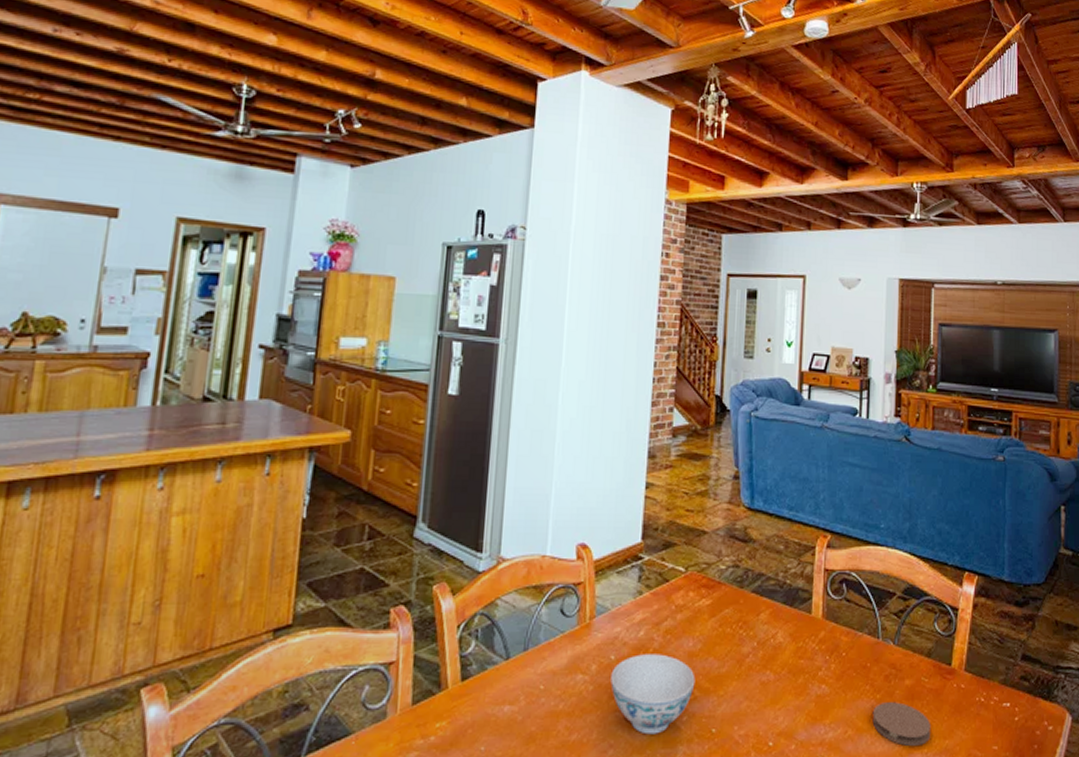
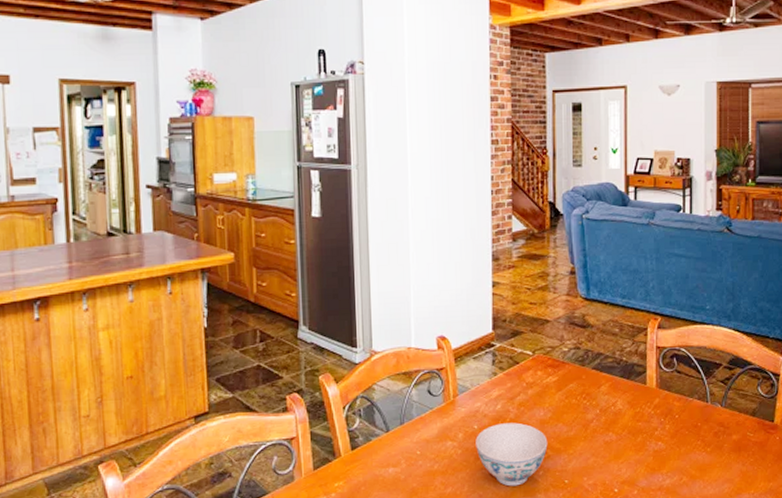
coaster: present [872,702,930,746] -> none [704,453,756,488]

